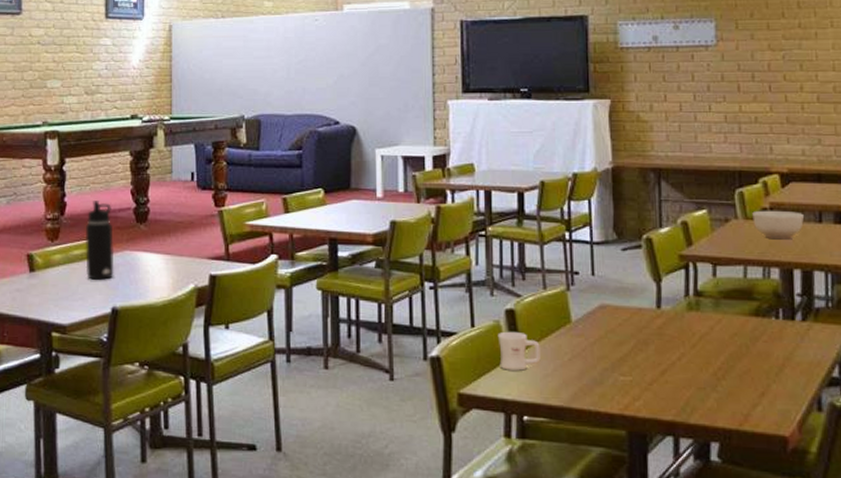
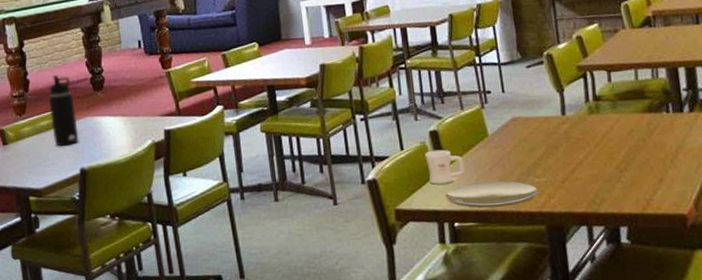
plate: none [517,373,621,404] -> present [446,180,538,208]
bowl: present [752,210,805,240] -> none [637,16,684,43]

